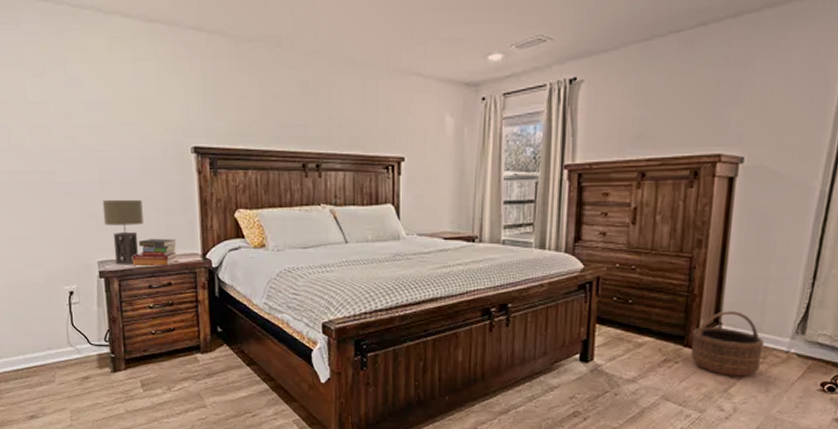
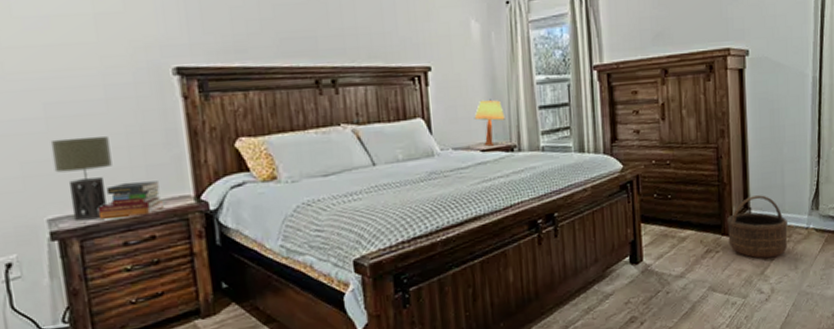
table lamp: none [440,191,470,235] -> present [474,99,505,147]

